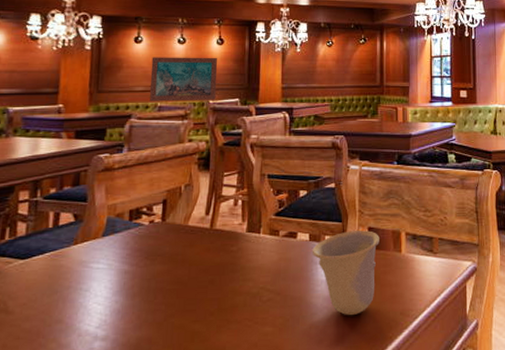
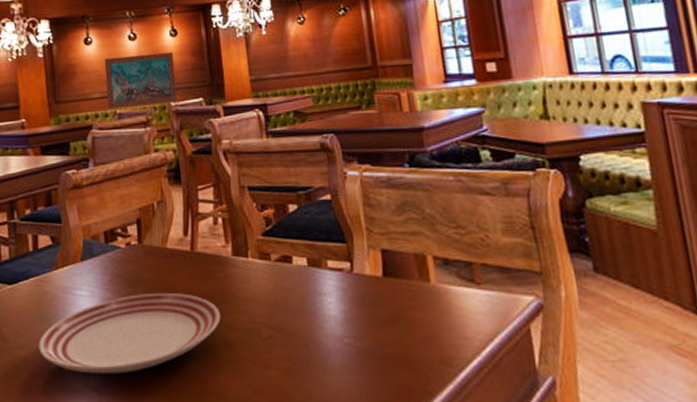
dinner plate: none [45,265,229,340] -> present [39,293,221,374]
cup: present [312,230,379,315] -> none [313,253,401,361]

